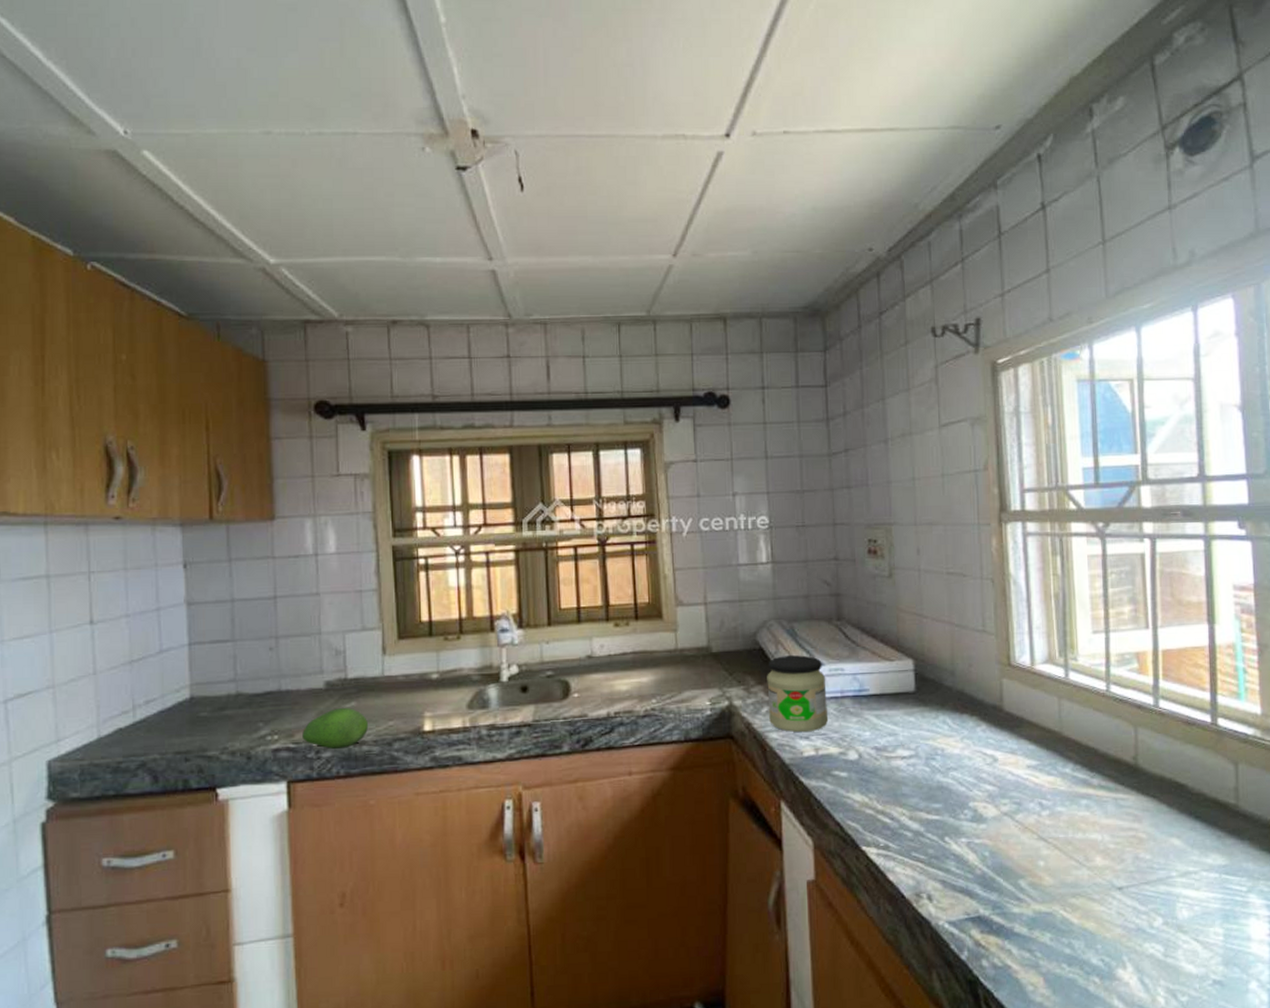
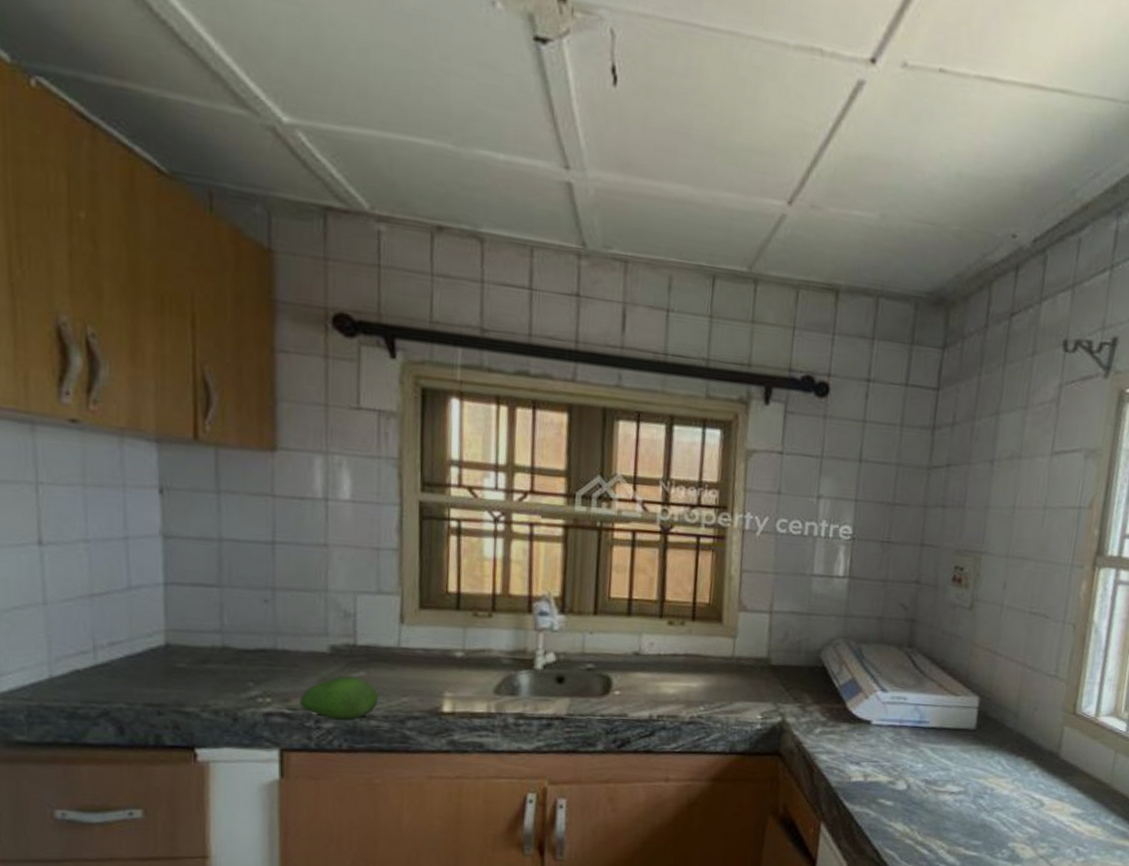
jar: present [767,655,829,733] -> none [821,677,887,758]

